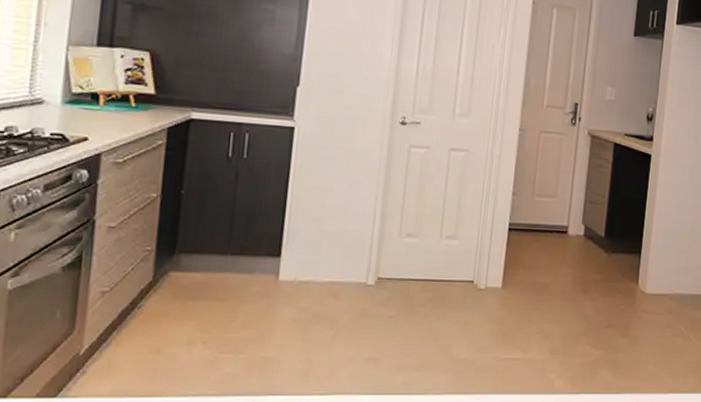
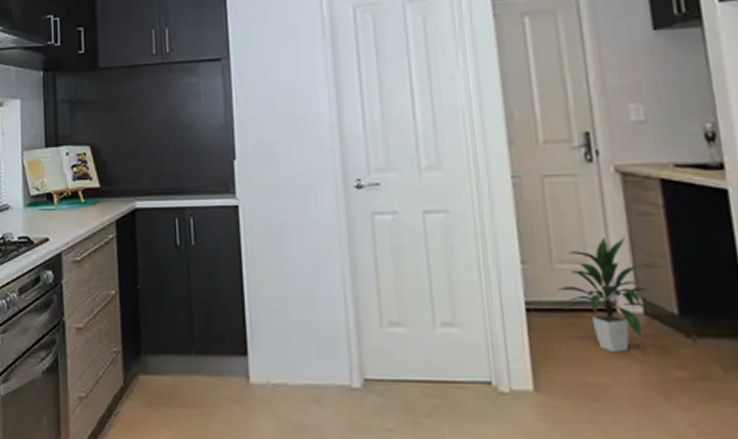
indoor plant: none [532,180,591,261] -> present [557,237,653,352]

